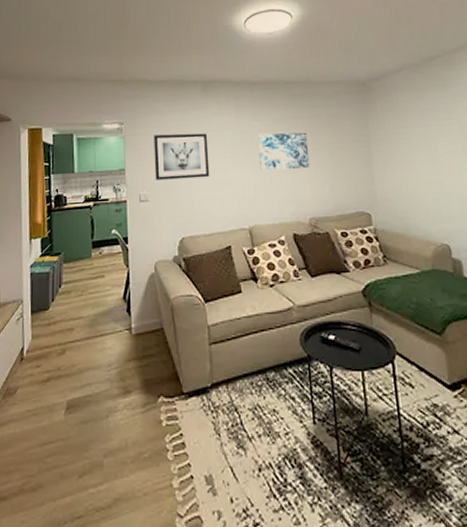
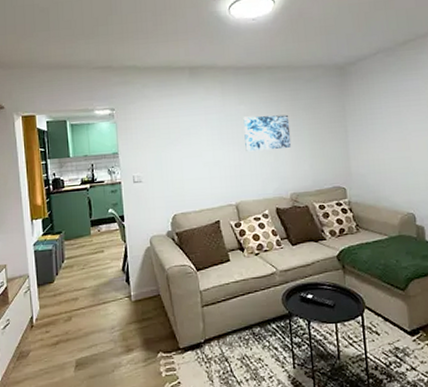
wall art: present [154,133,210,180] -> none [144,117,199,163]

